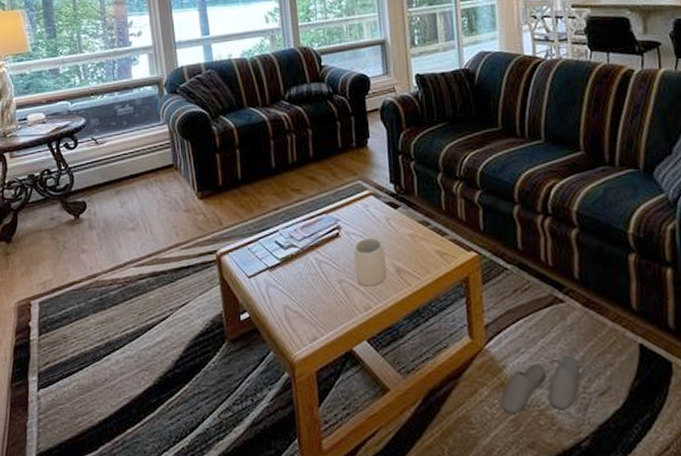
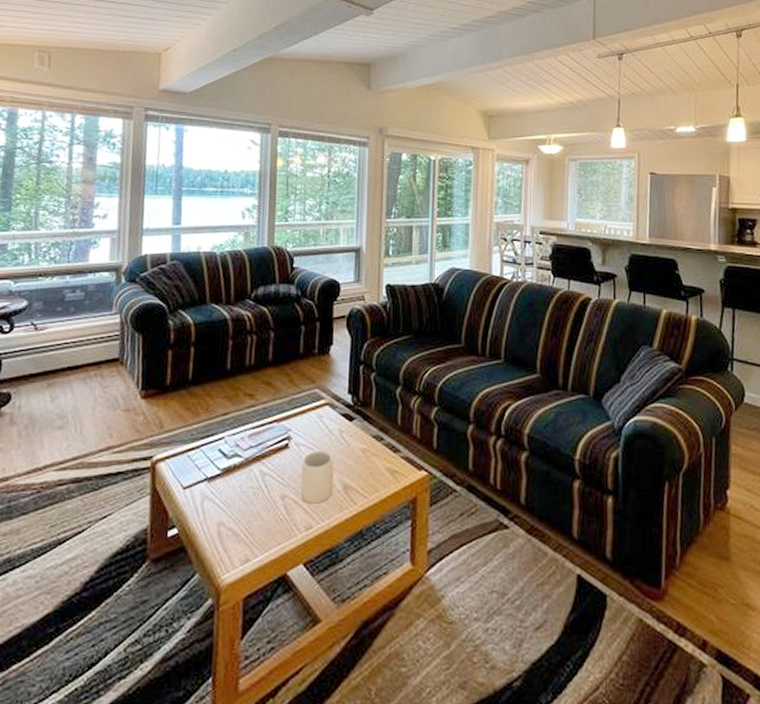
slippers: present [500,355,580,414] -> none [436,585,517,649]

